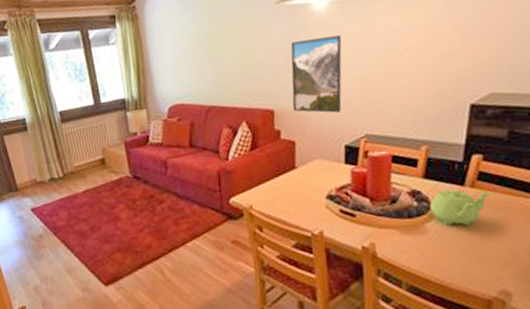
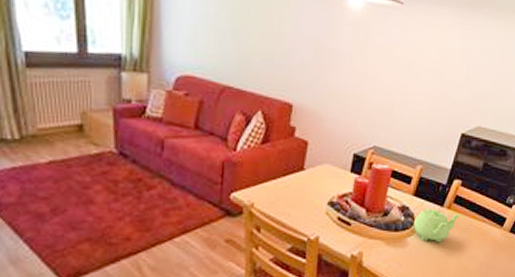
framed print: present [290,35,342,113] -> none [311,35,370,119]

